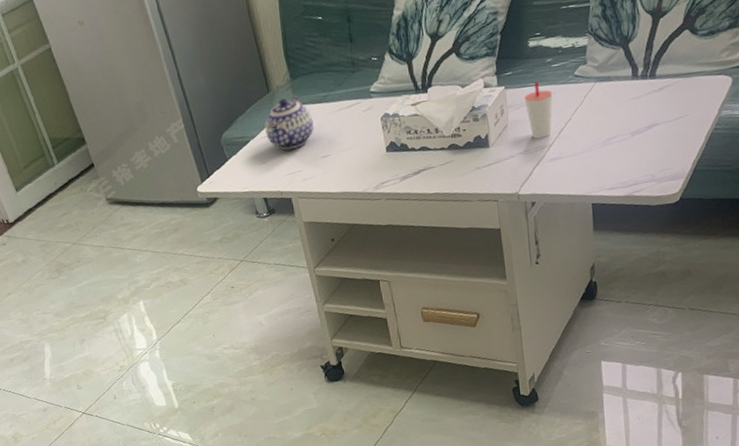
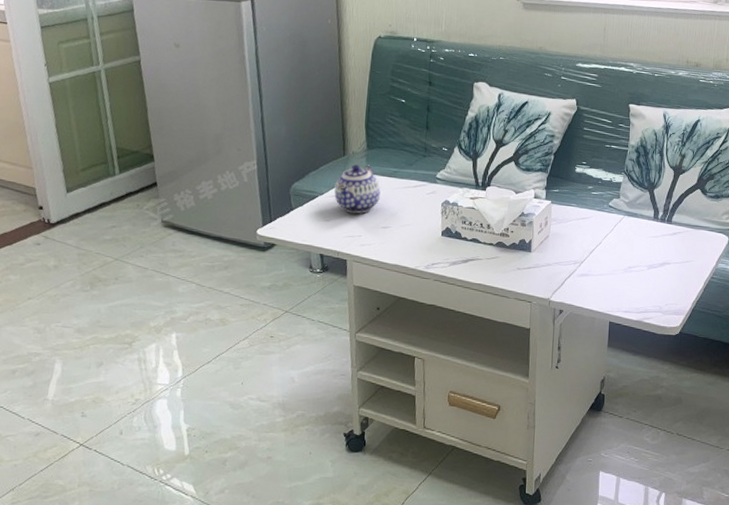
cup: present [524,81,553,139] -> none [566,203,590,254]

